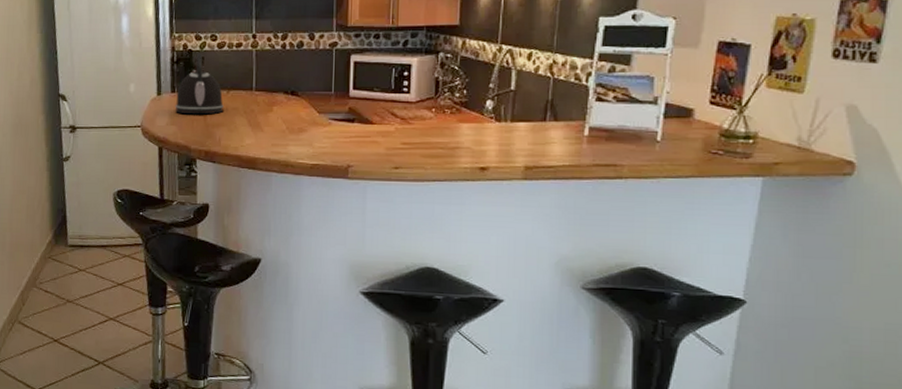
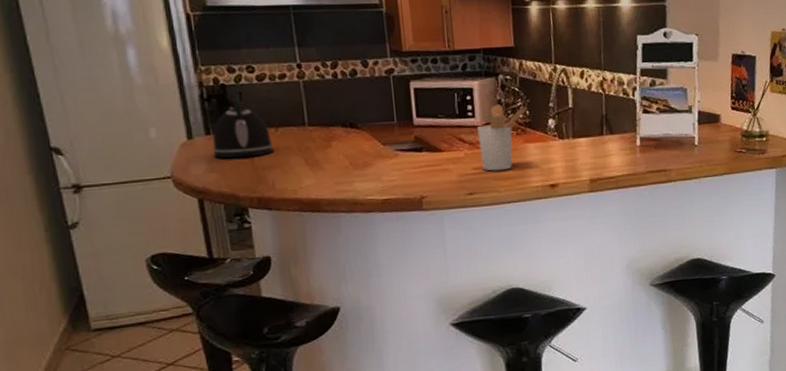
utensil holder: none [410,82,466,148] -> present [477,104,528,171]

